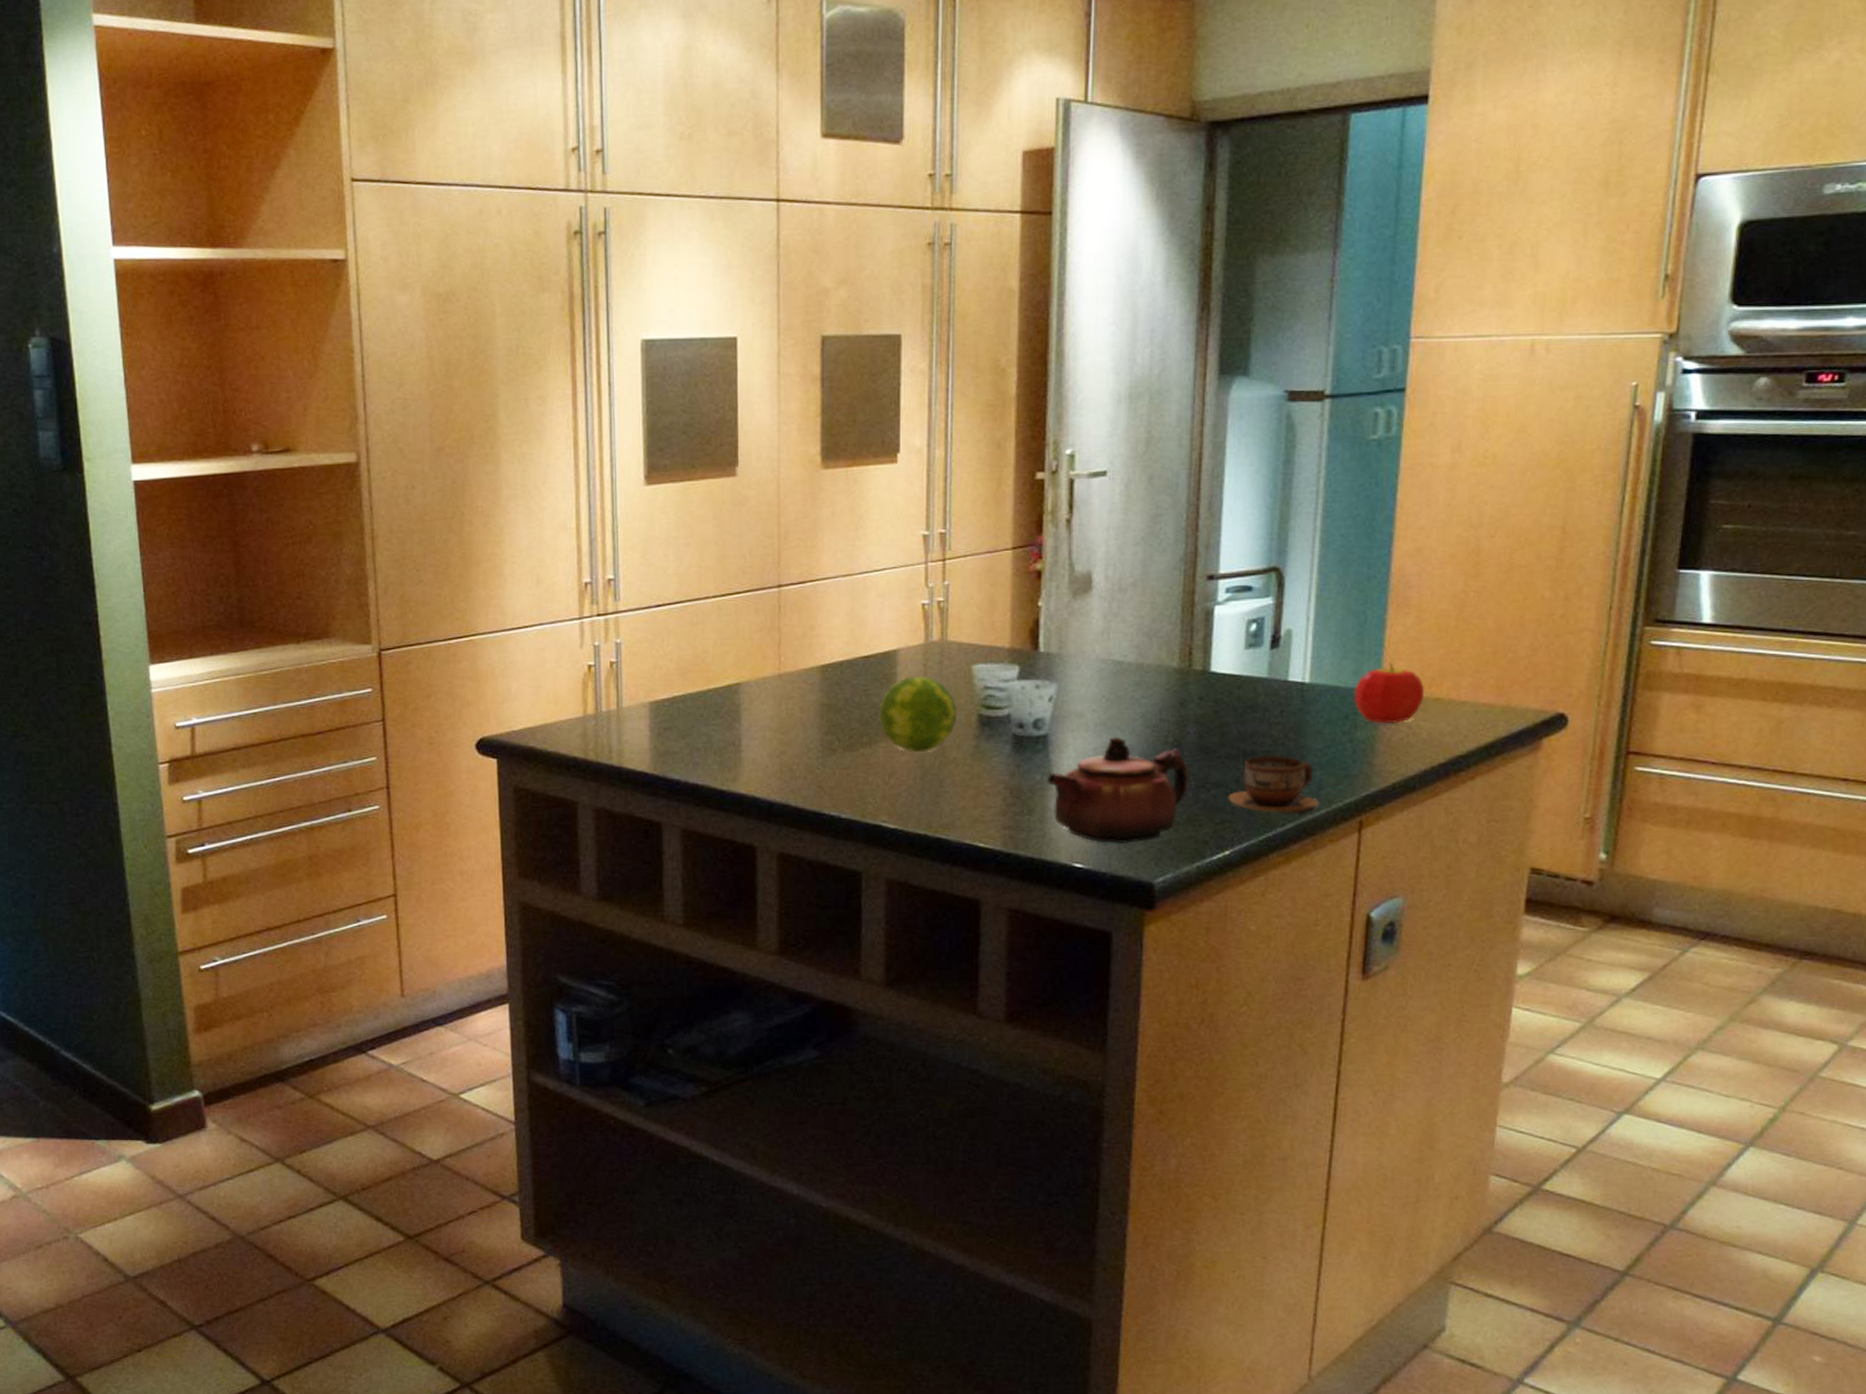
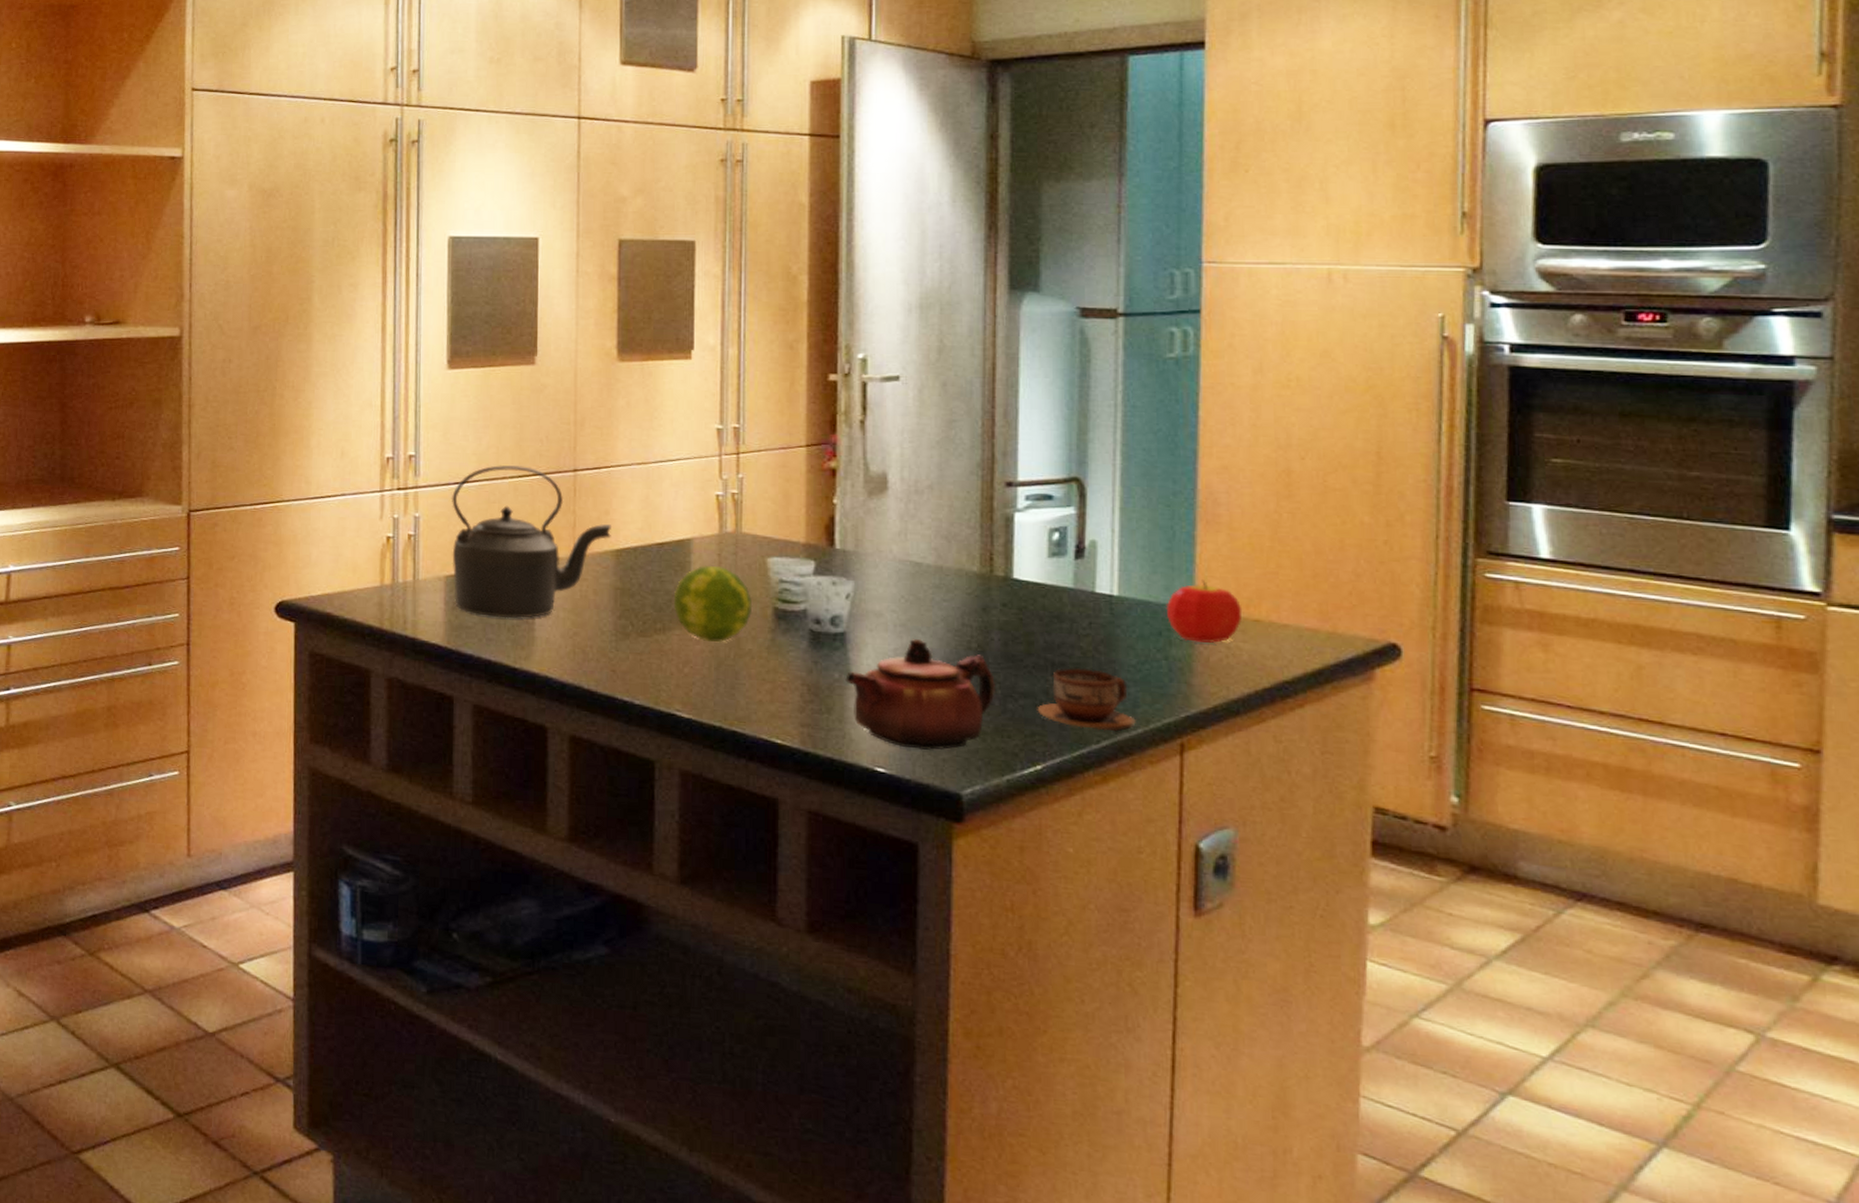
kettle: none [653,584,817,742] -> present [451,465,611,619]

